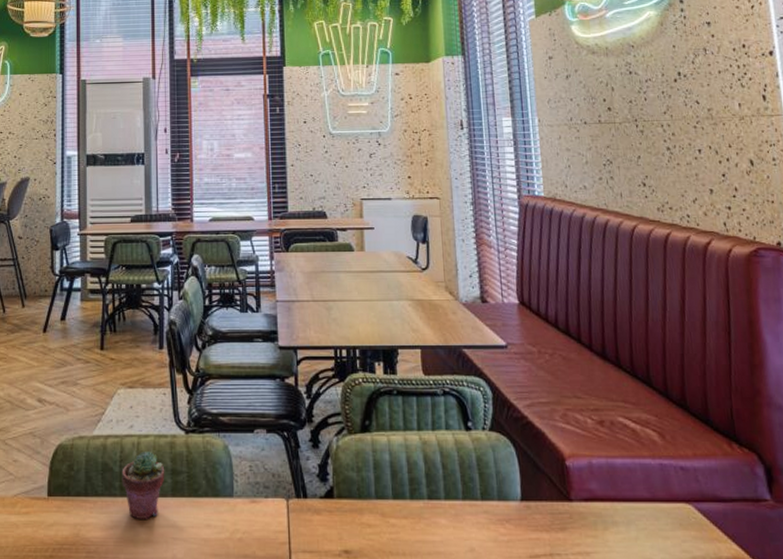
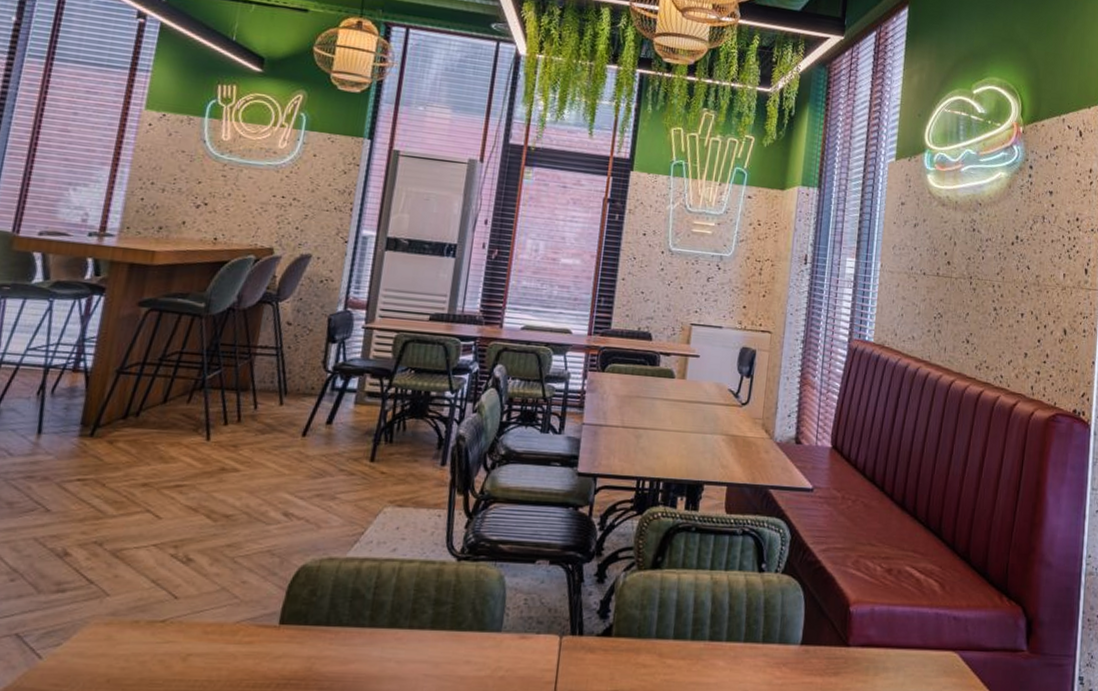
potted succulent: present [122,452,165,519] -> none [373,578,427,653]

